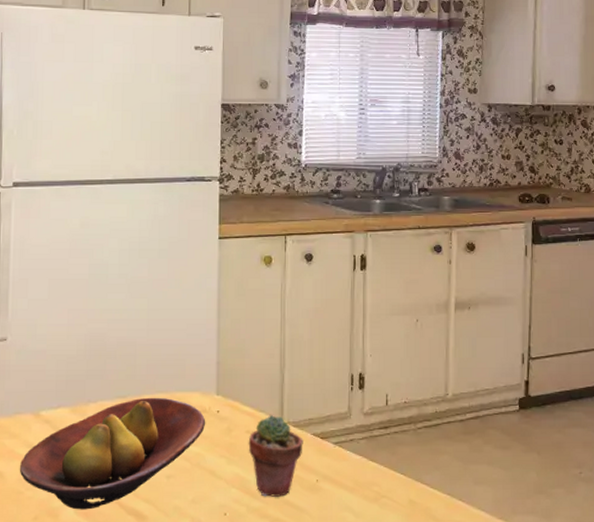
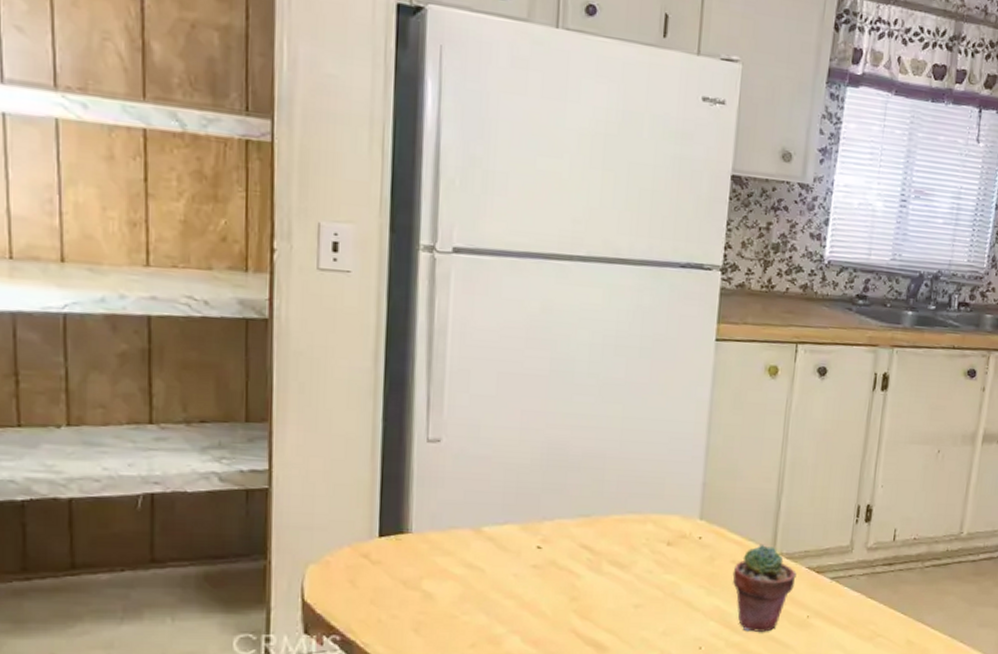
fruit bowl: present [19,397,206,510] -> none [453,518,685,638]

